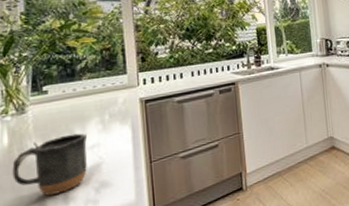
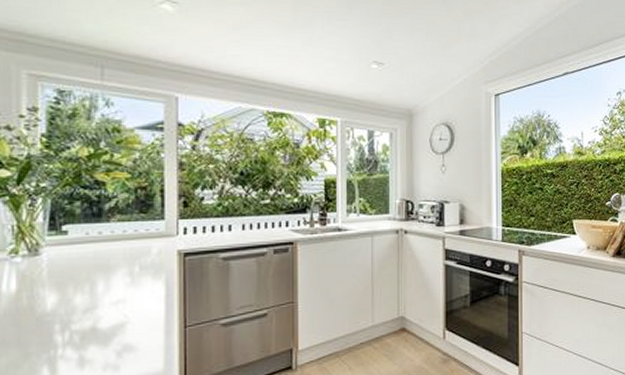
mug: present [12,133,87,197] -> none [19,285,111,356]

